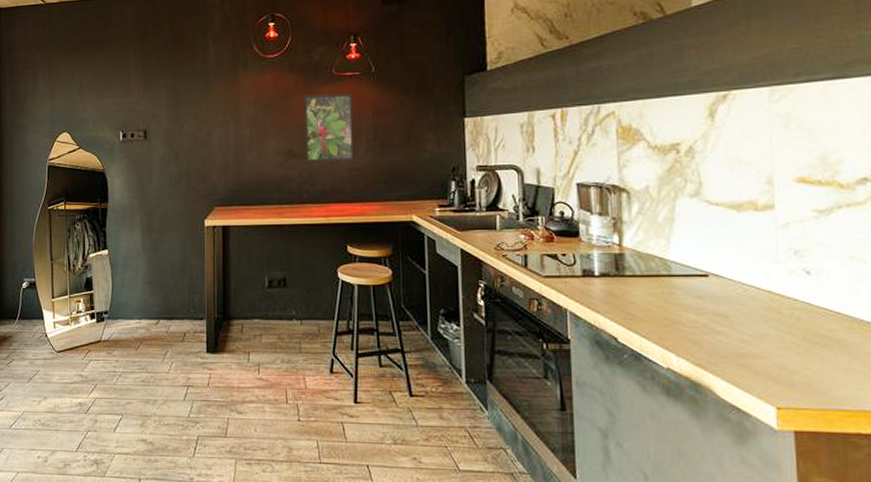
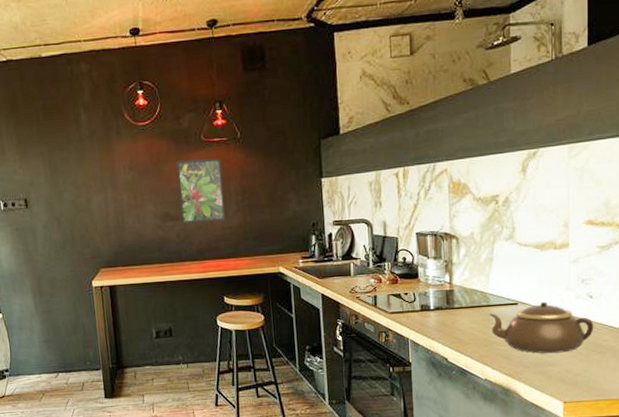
teapot: none [671,274,815,342] -> present [489,301,594,354]

